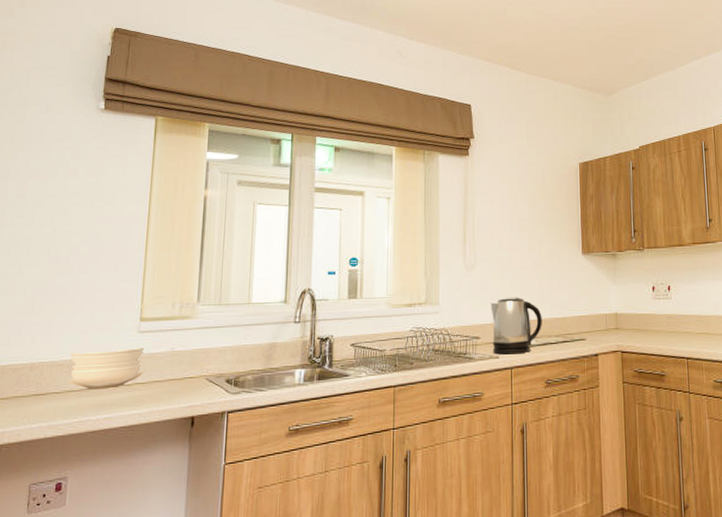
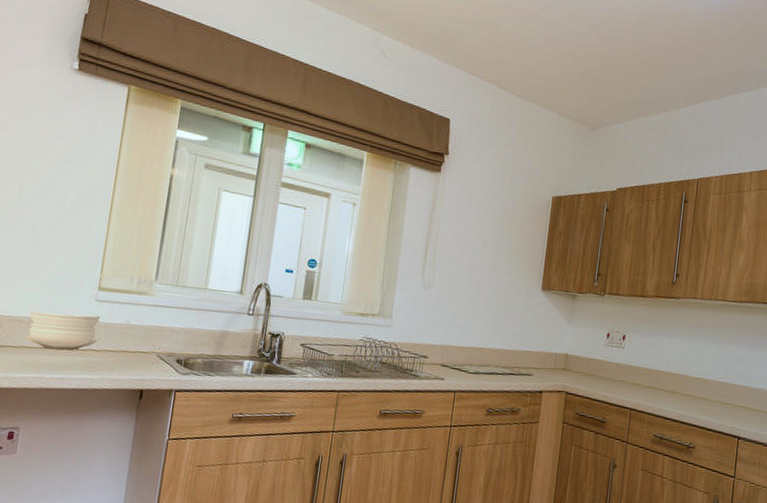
kettle: present [491,297,542,355] -> none [438,321,493,379]

